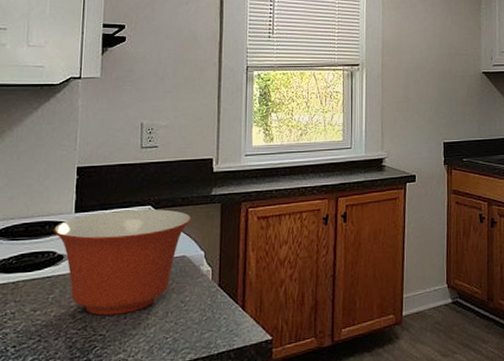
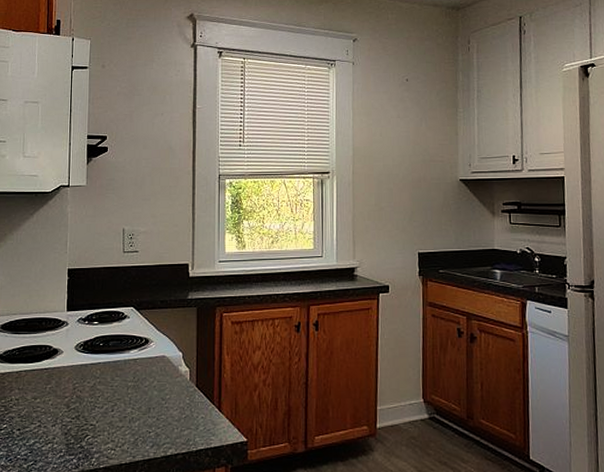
mixing bowl: present [54,209,191,316] -> none [49,310,170,407]

